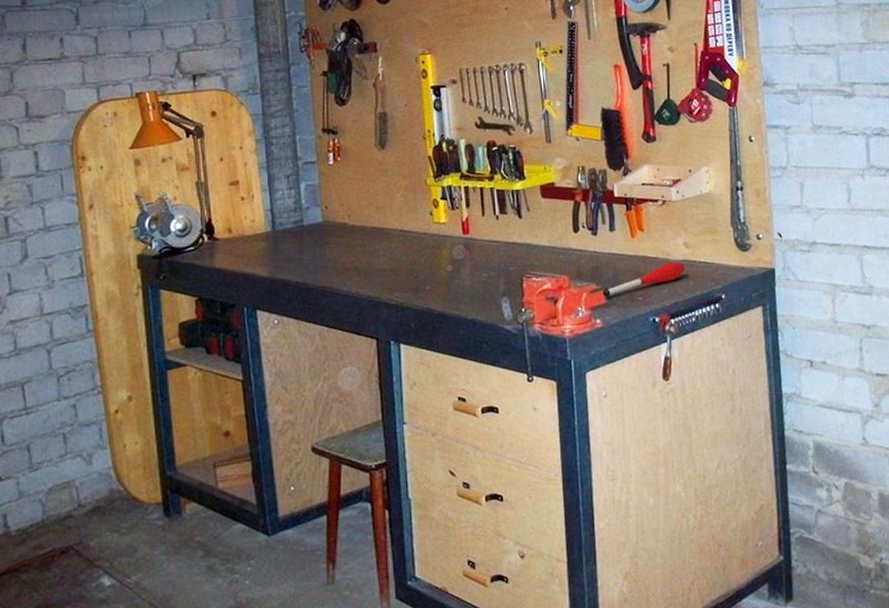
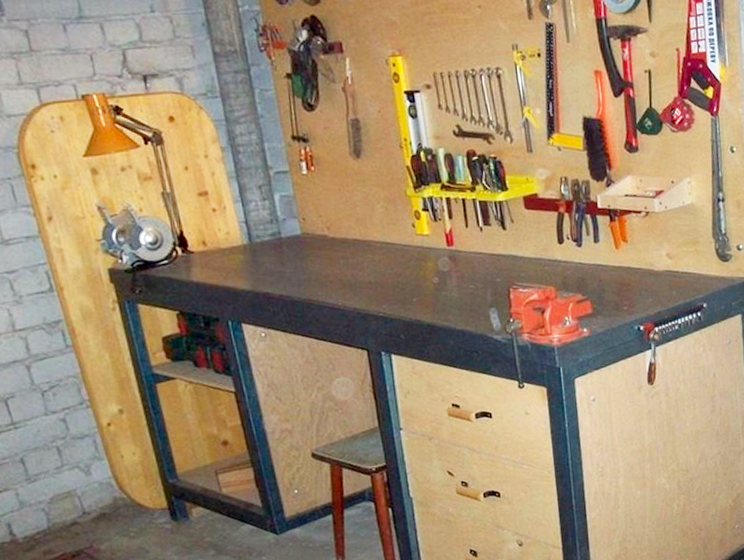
juggling club: present [602,261,686,298] -> none [588,272,669,308]

